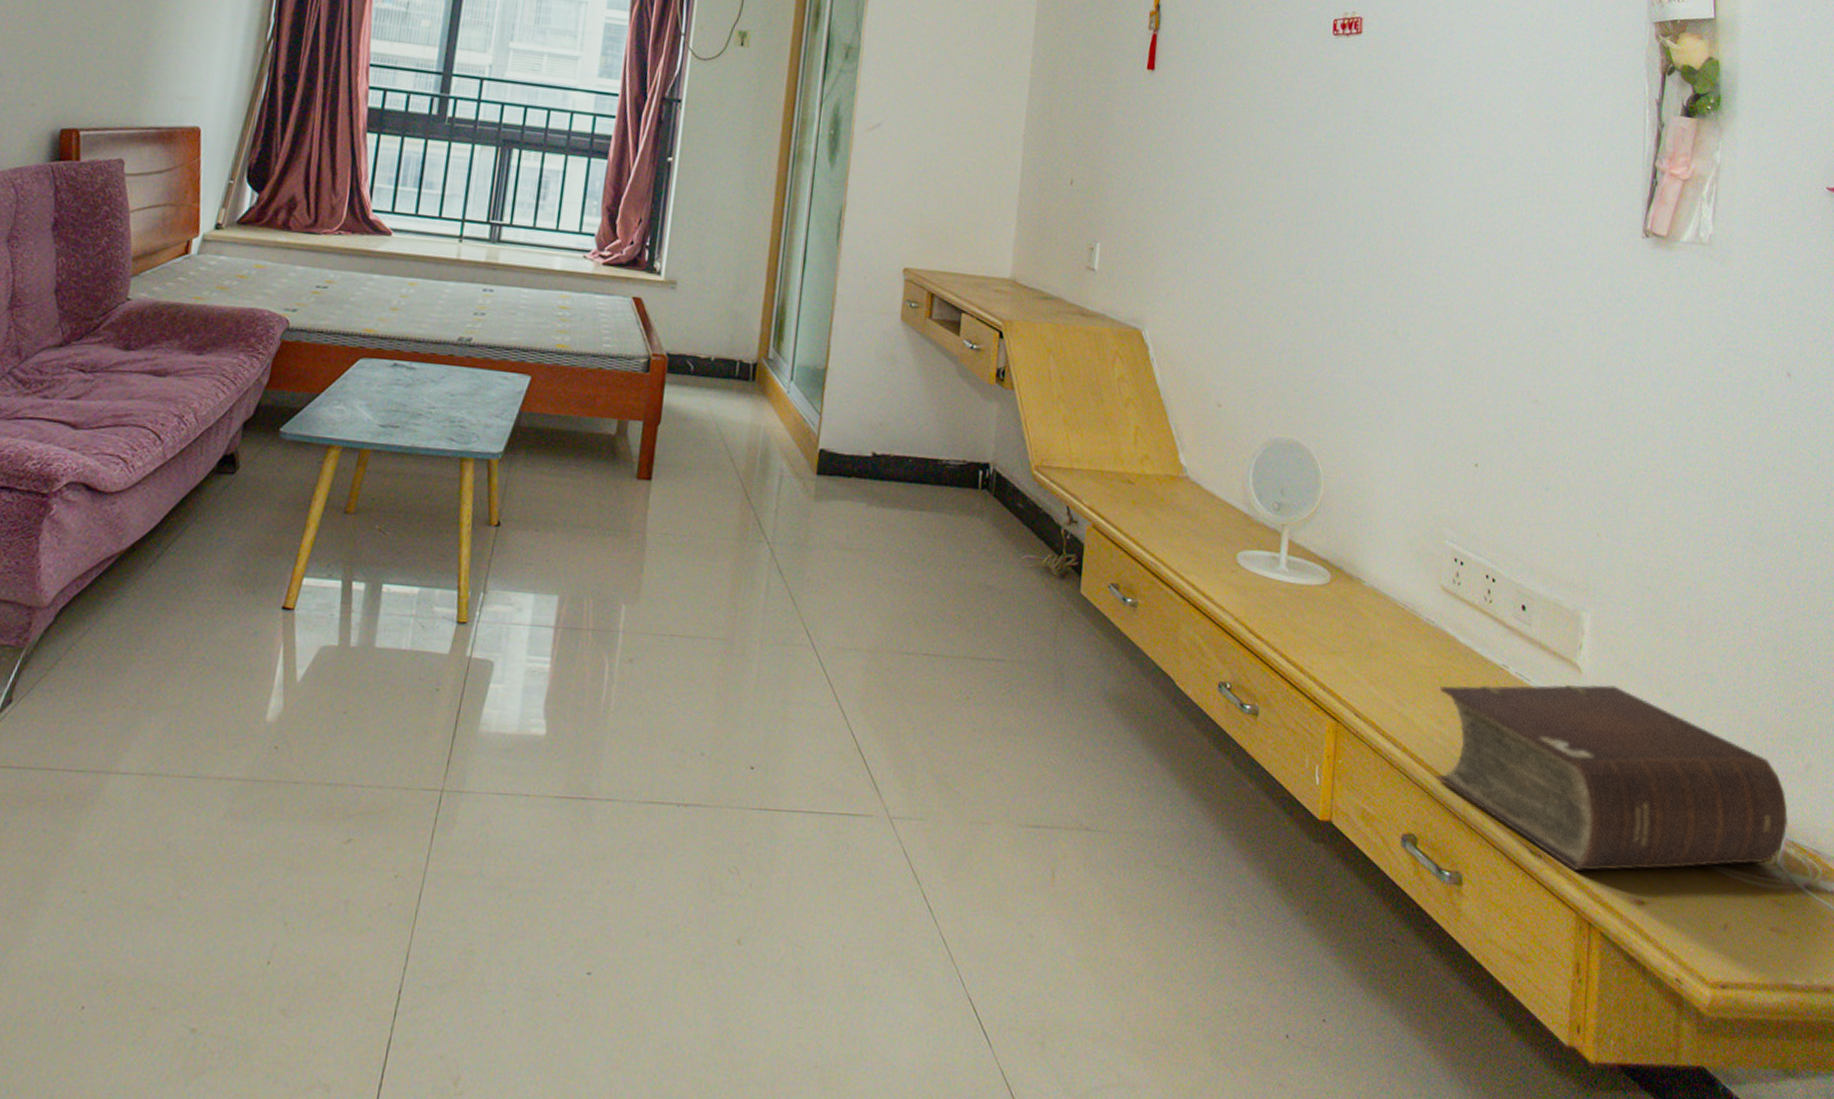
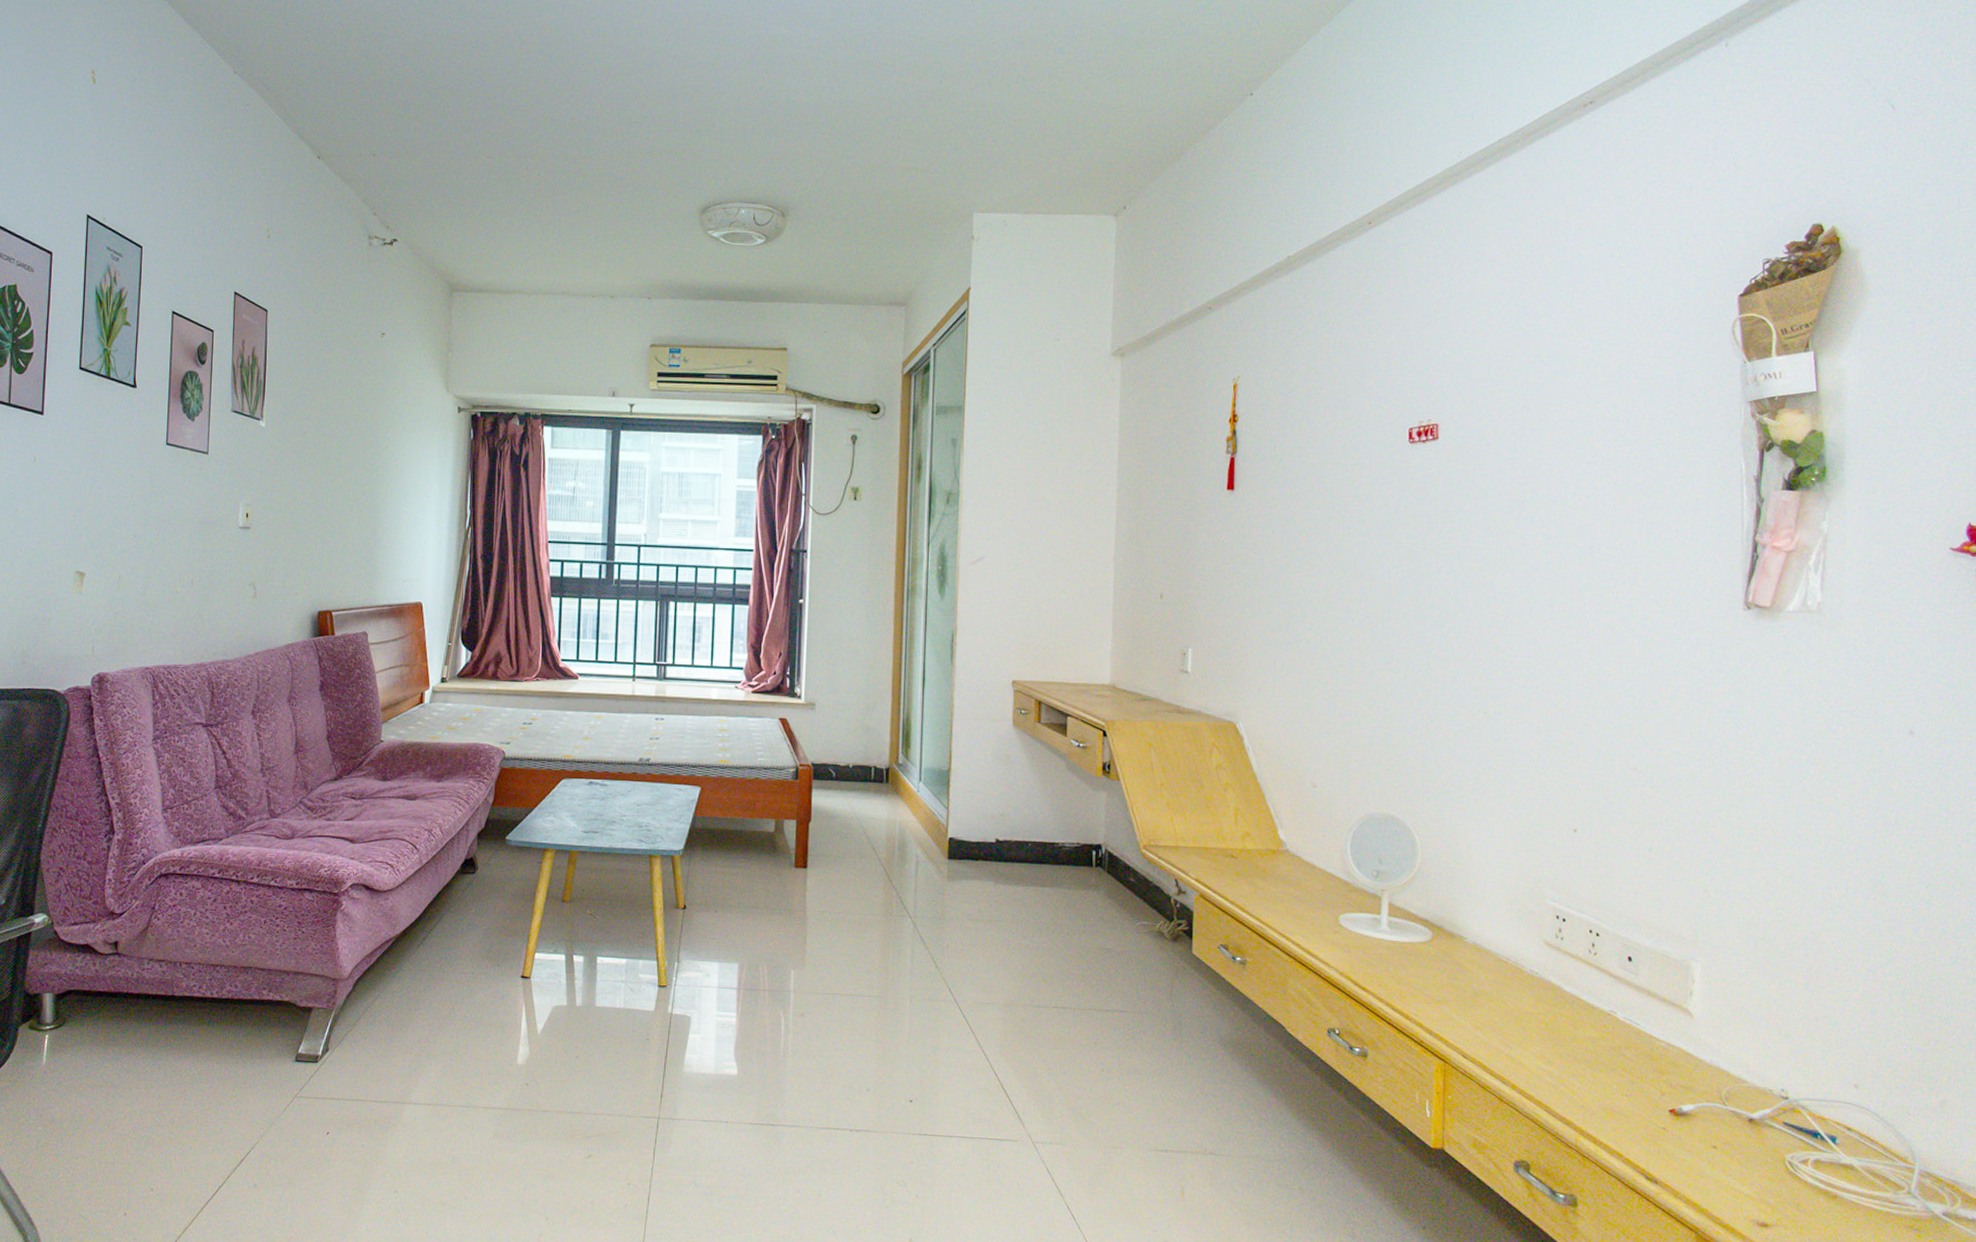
bible: present [1437,684,1789,872] -> none [1547,1027,1923,1197]

